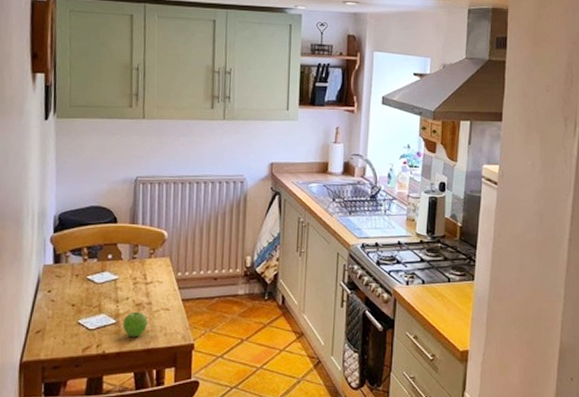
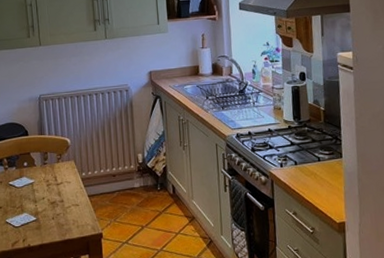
fruit: present [122,311,148,338] -> none [42,209,62,231]

